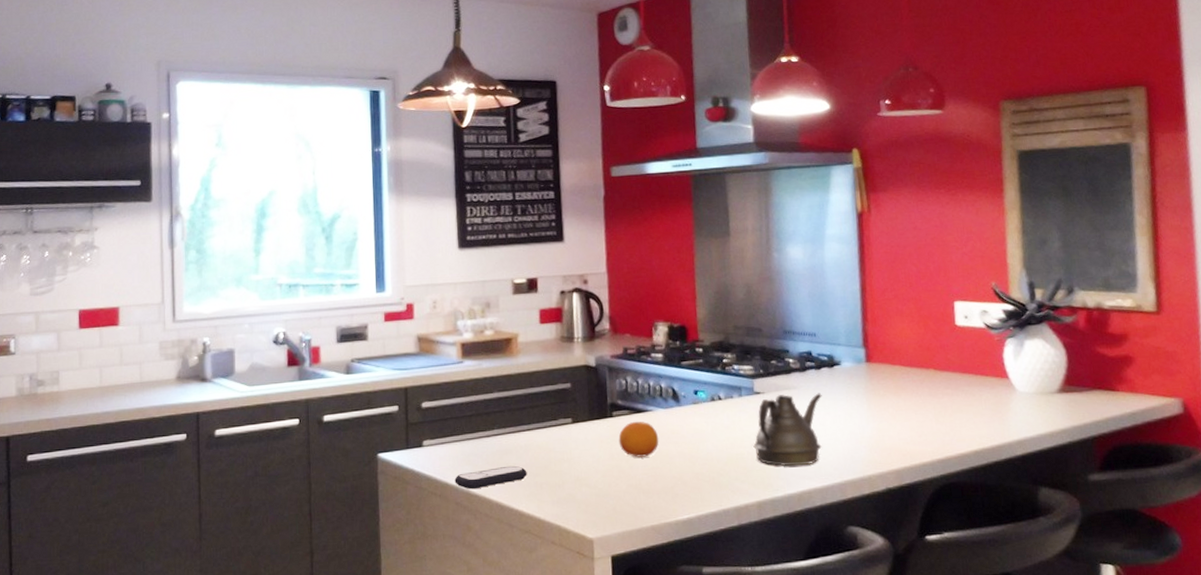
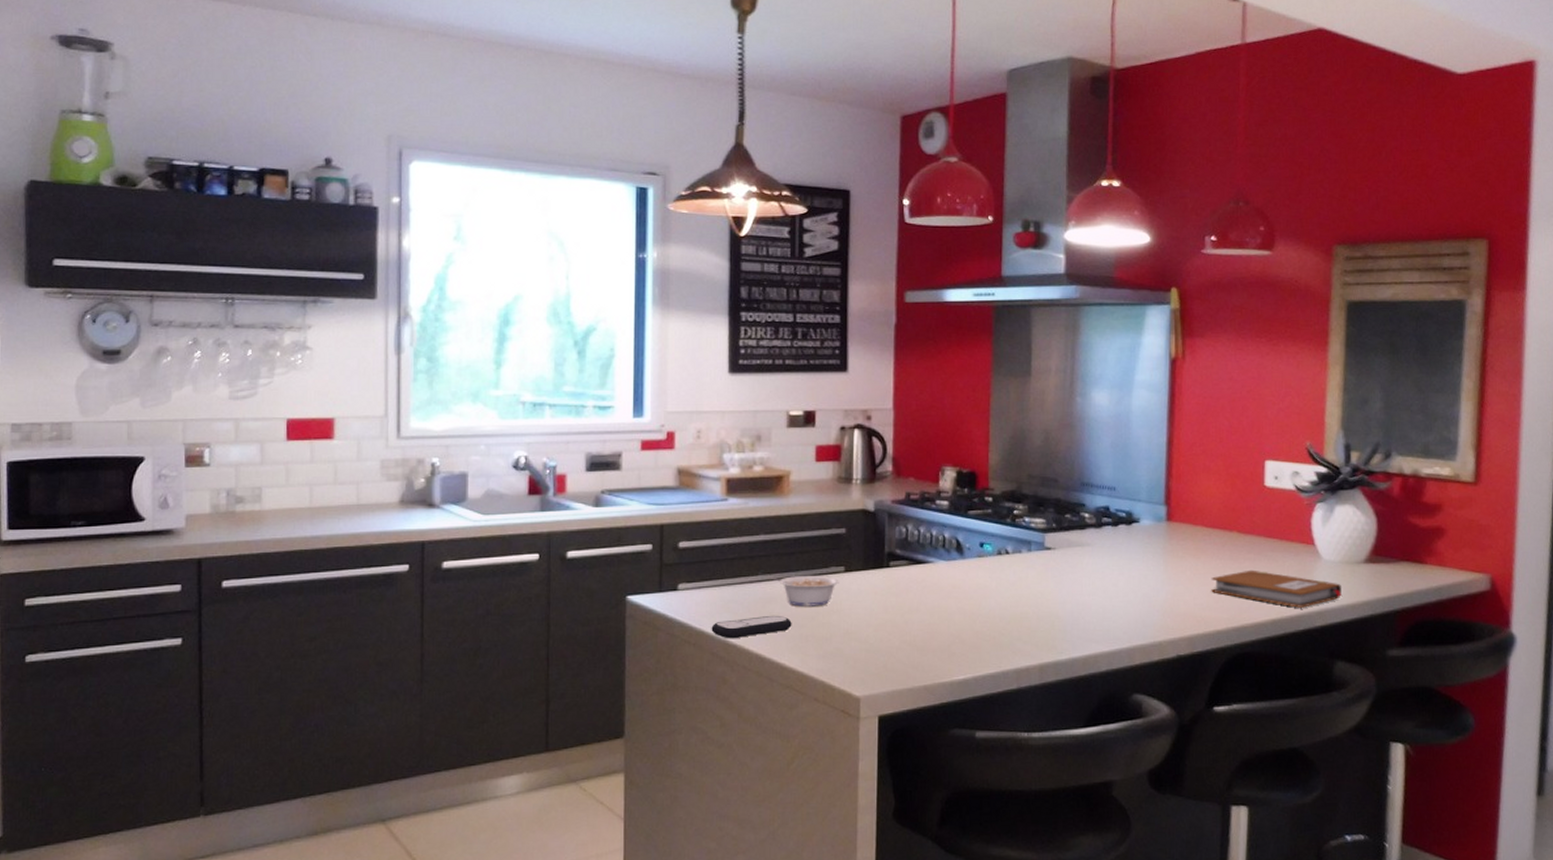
legume: none [502,427,568,457] -> present [767,575,839,607]
fruit: present [618,421,659,458] -> none [894,572,938,612]
teapot: present [753,393,822,466] -> none [1039,551,1117,628]
notebook: none [912,404,1040,438] -> present [1211,569,1343,608]

